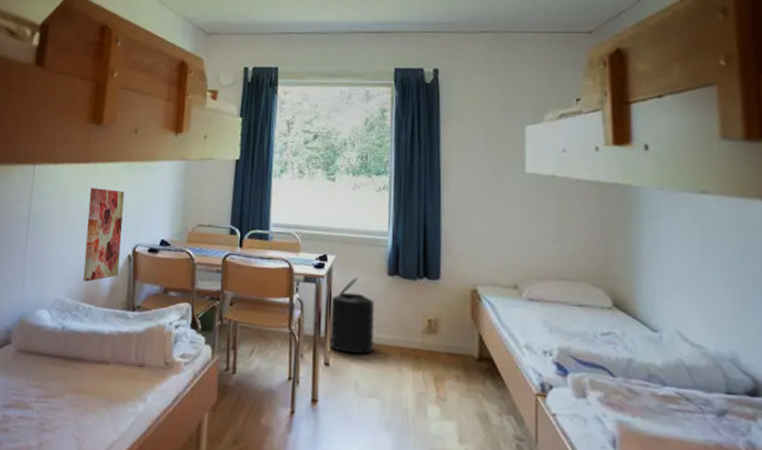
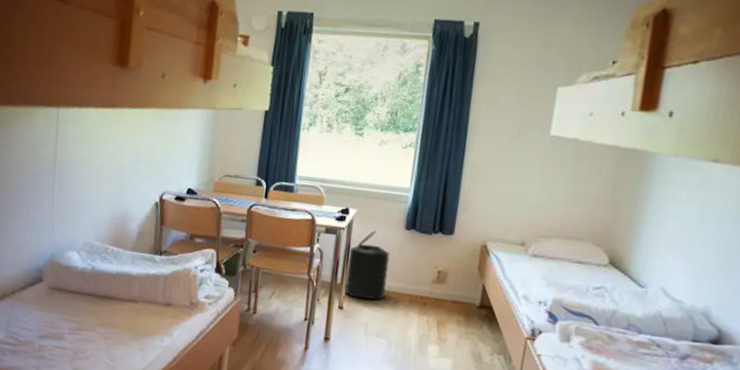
wall art: present [83,188,125,282] -> none [111,134,152,227]

